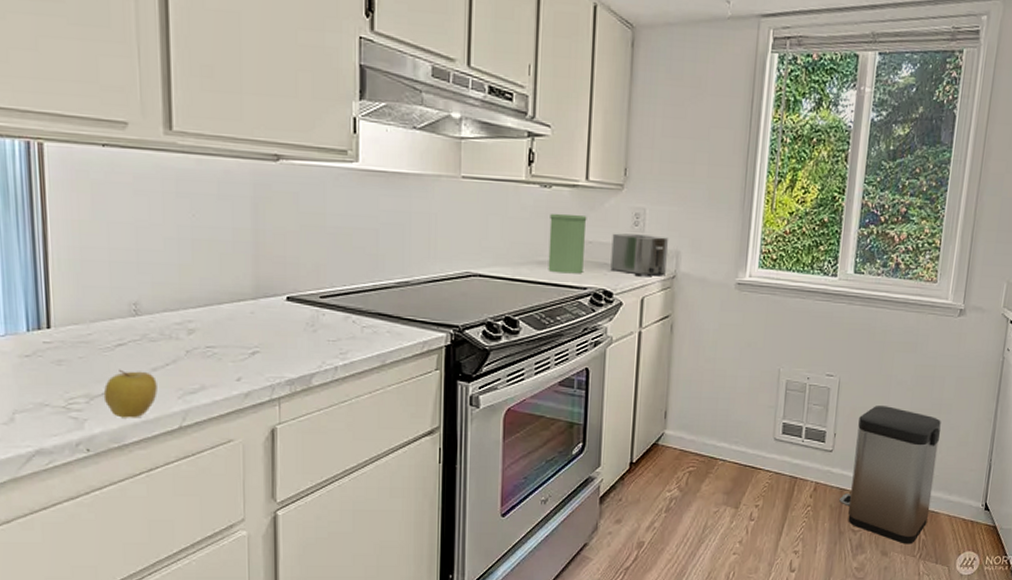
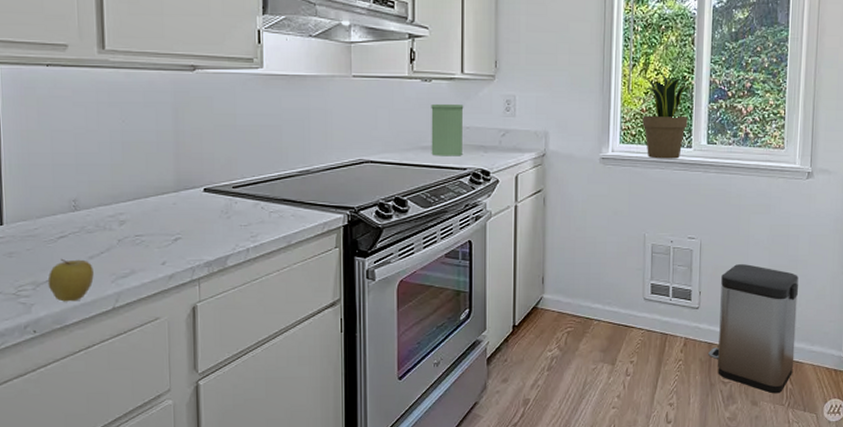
toaster: present [610,233,669,277] -> none [487,118,538,156]
potted plant: none [784,191,836,288] -> present [641,72,688,159]

